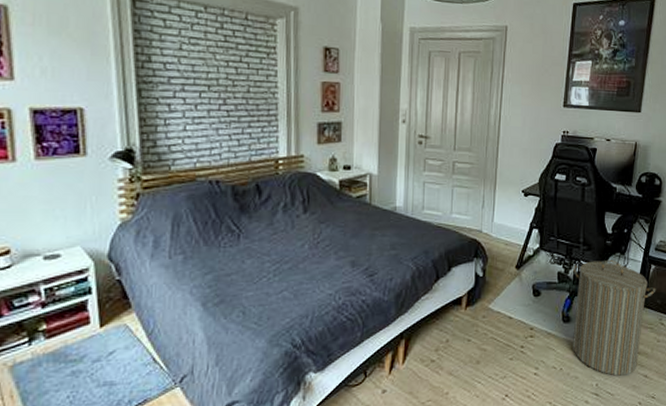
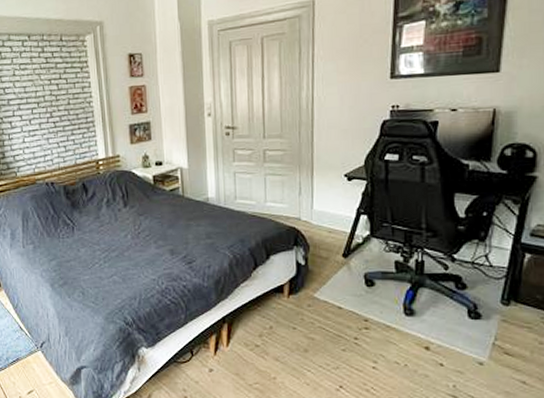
laundry hamper: present [573,259,656,376] -> none [415,247,535,379]

